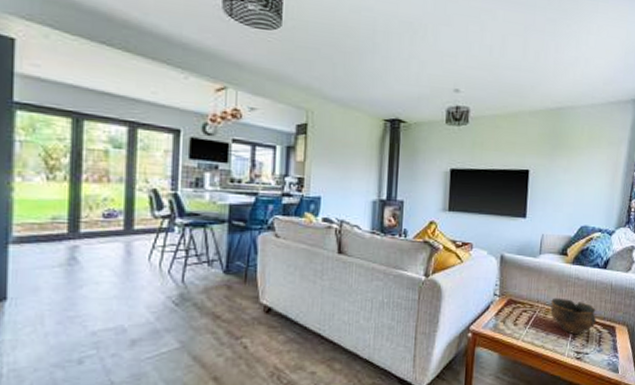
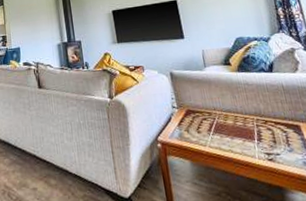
bowl: present [550,298,596,335] -> none [226,103,278,137]

